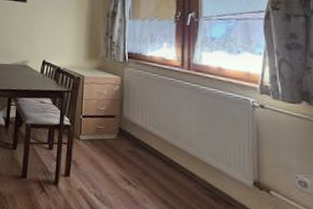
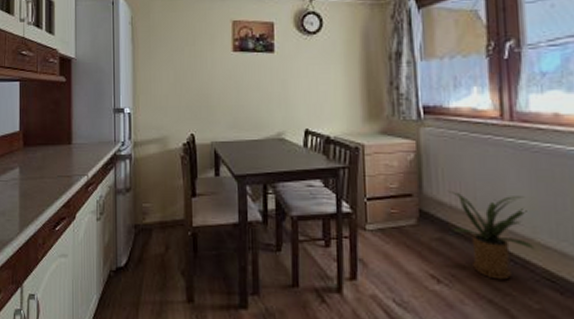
house plant: none [140,115,199,187] -> present [447,190,535,280]

